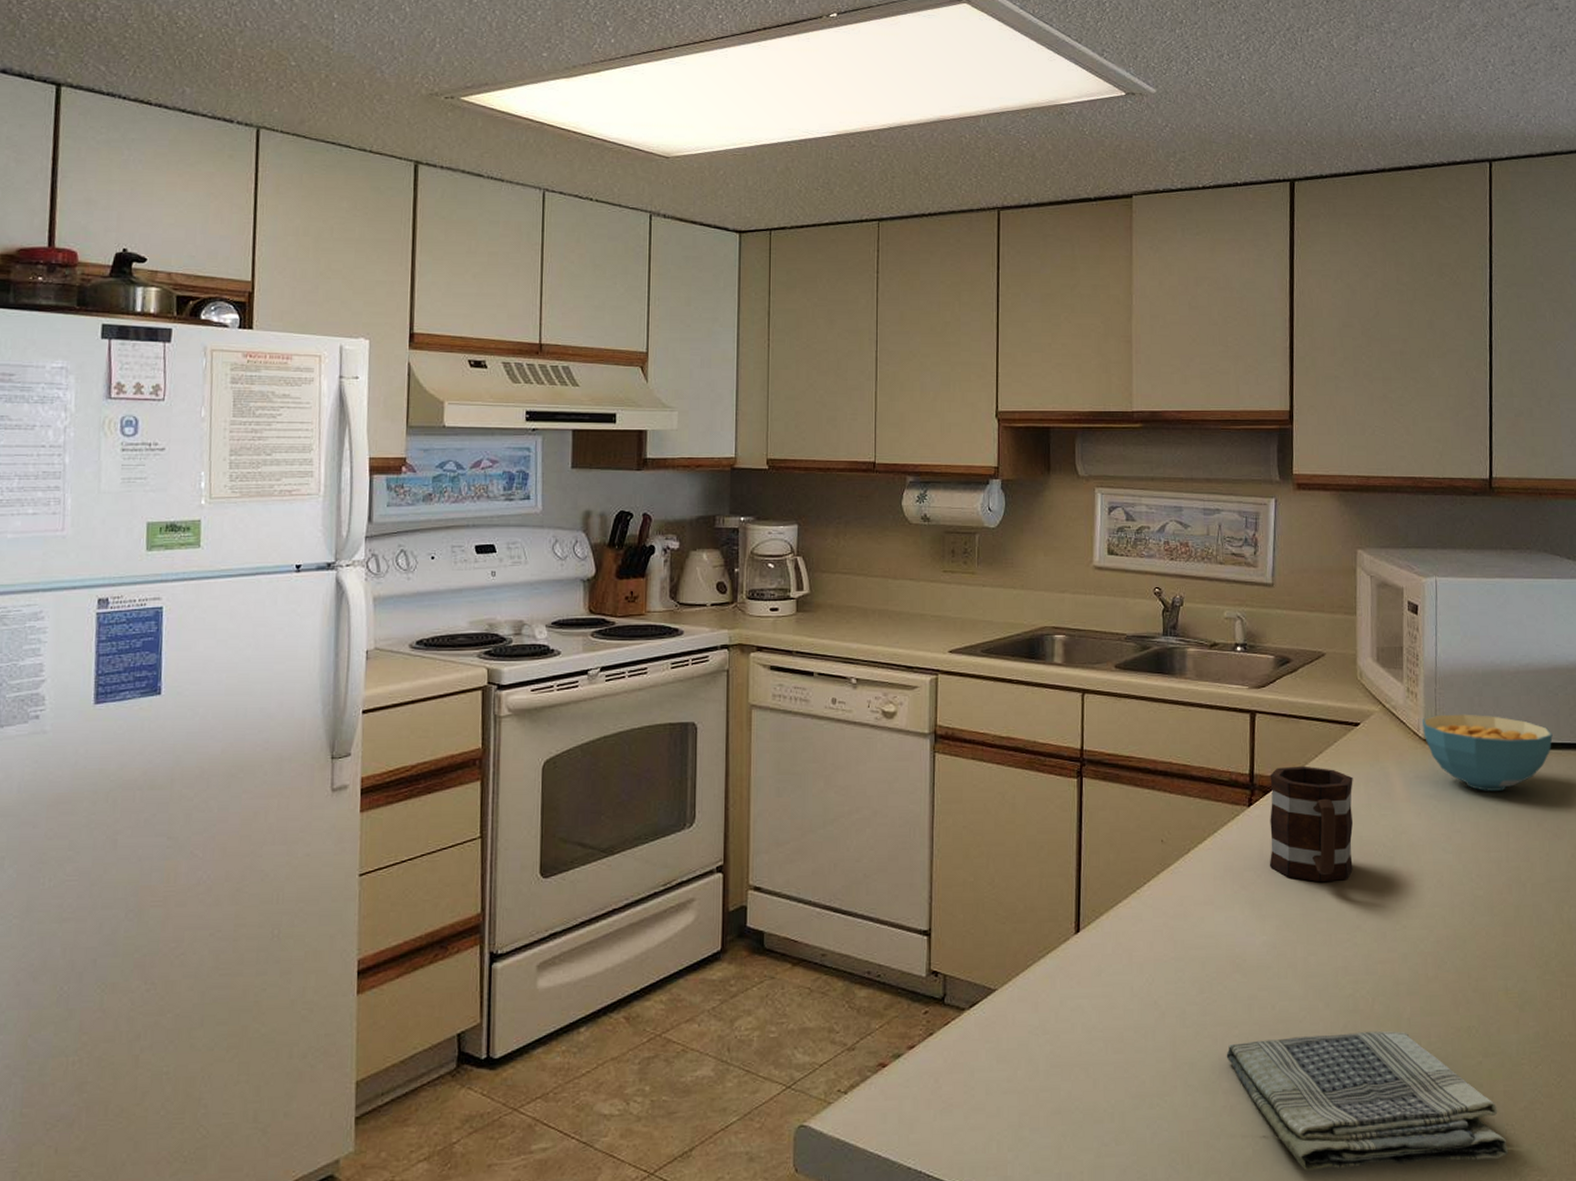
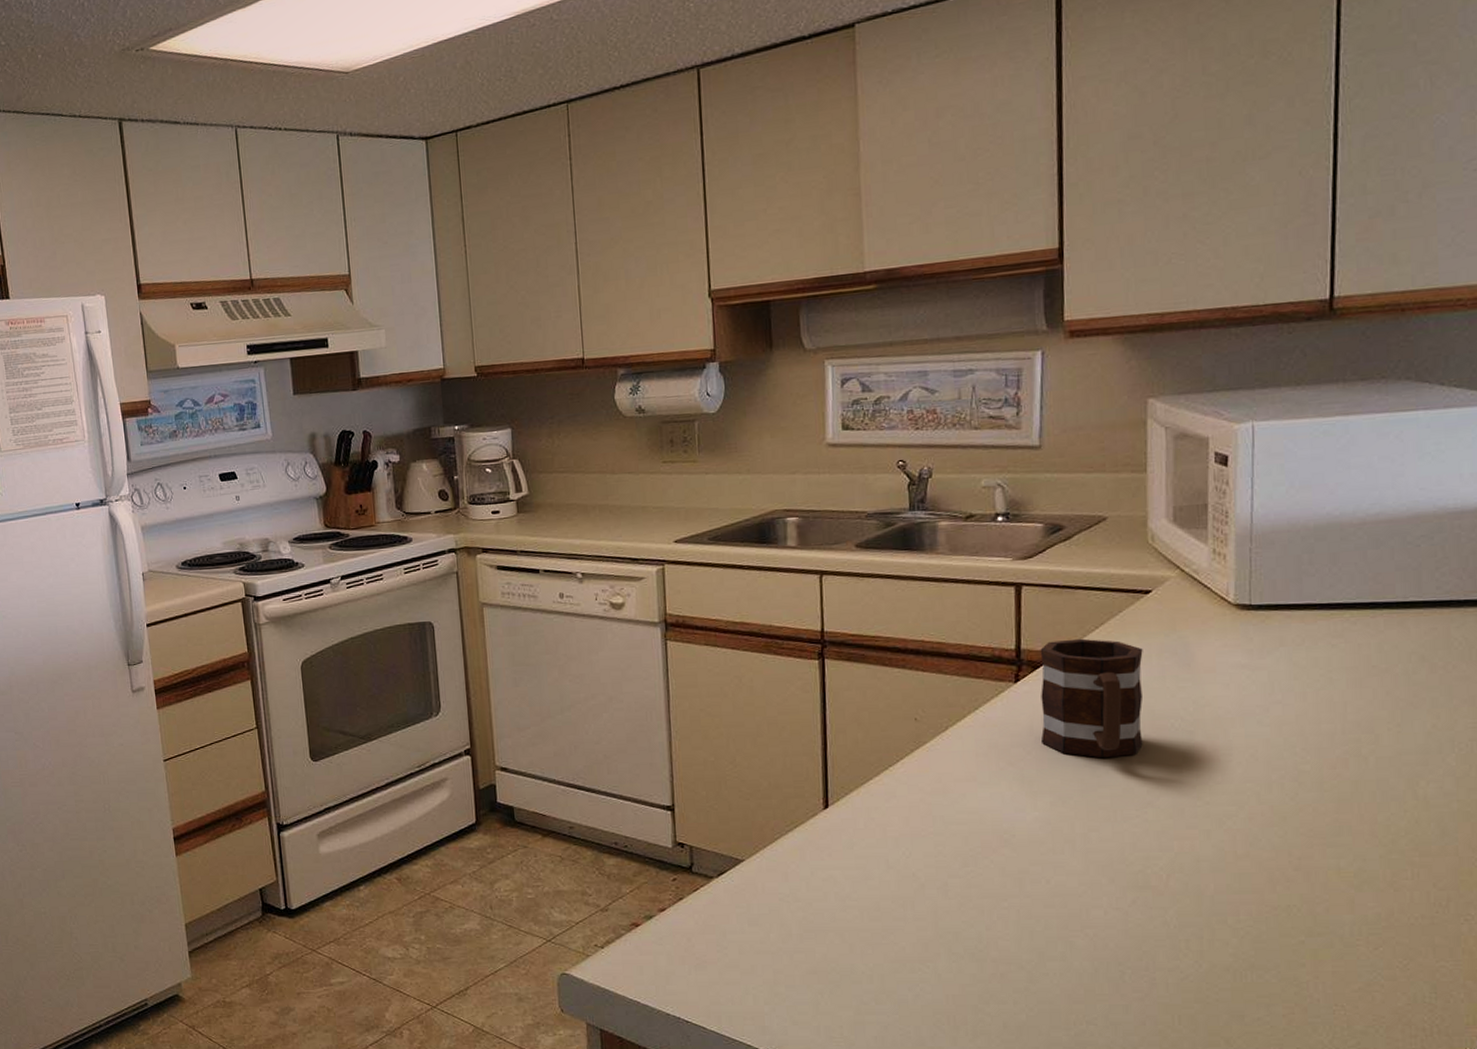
dish towel: present [1226,1031,1509,1172] -> none [994,907,1337,1039]
cereal bowl: present [1423,714,1553,791] -> none [1233,574,1411,658]

